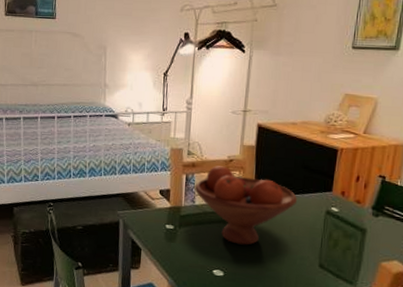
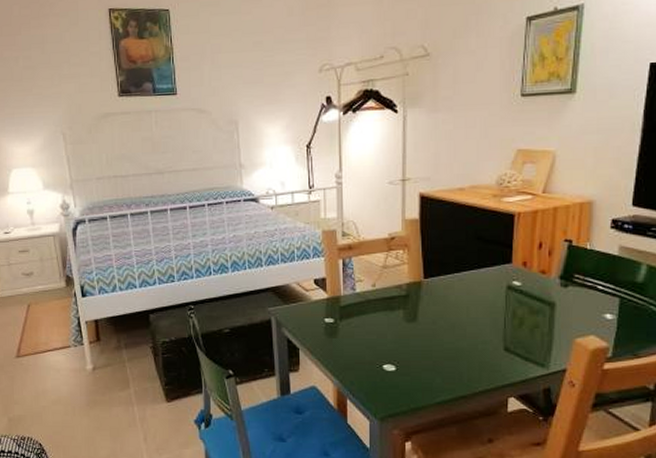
fruit bowl: present [194,166,298,245] -> none [353,245,473,333]

